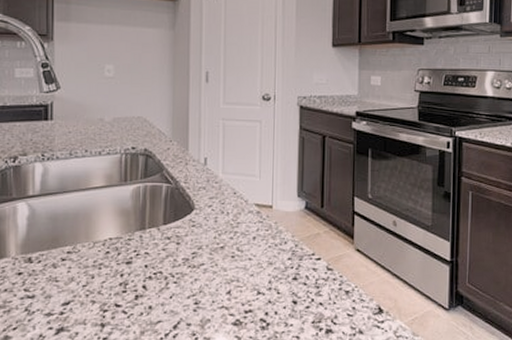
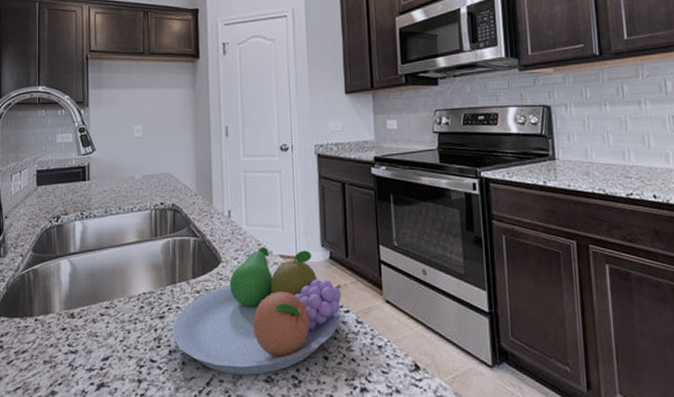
fruit bowl: none [140,195,315,318] -> present [173,247,342,375]

